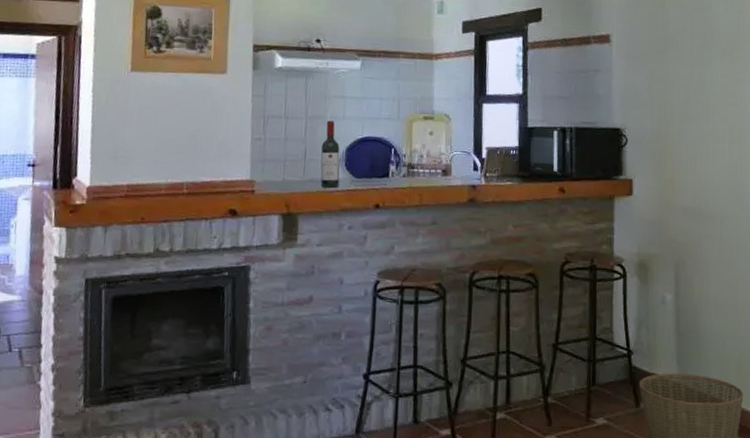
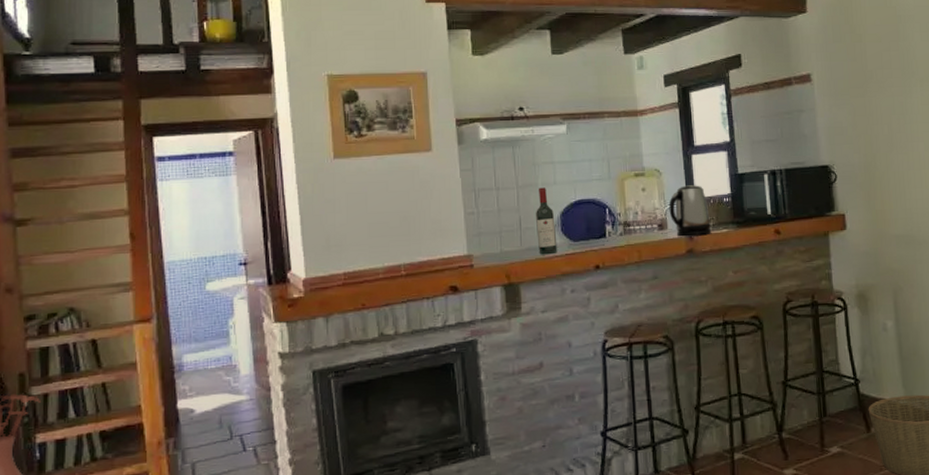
kettle: none [454,133,496,186] -> present [668,185,712,237]

